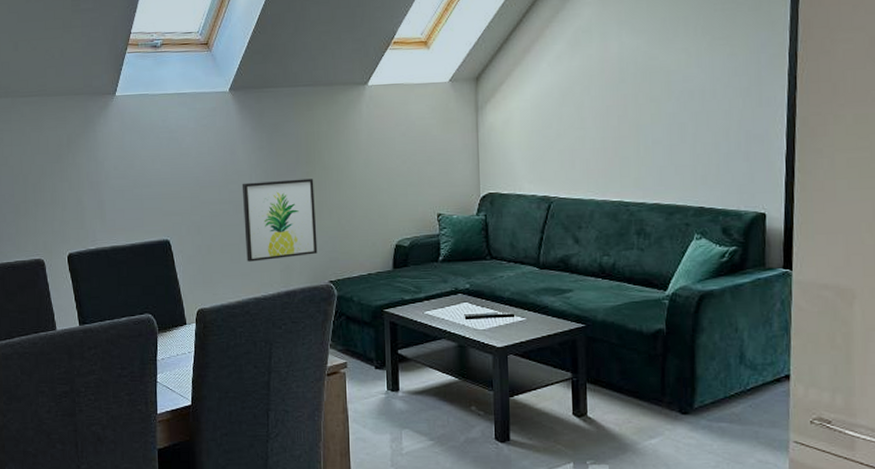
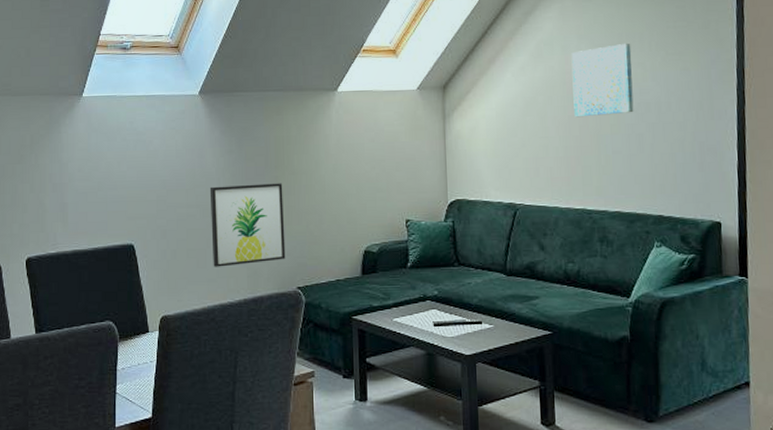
wall art: none [610,28,676,107] -> present [571,43,634,118]

